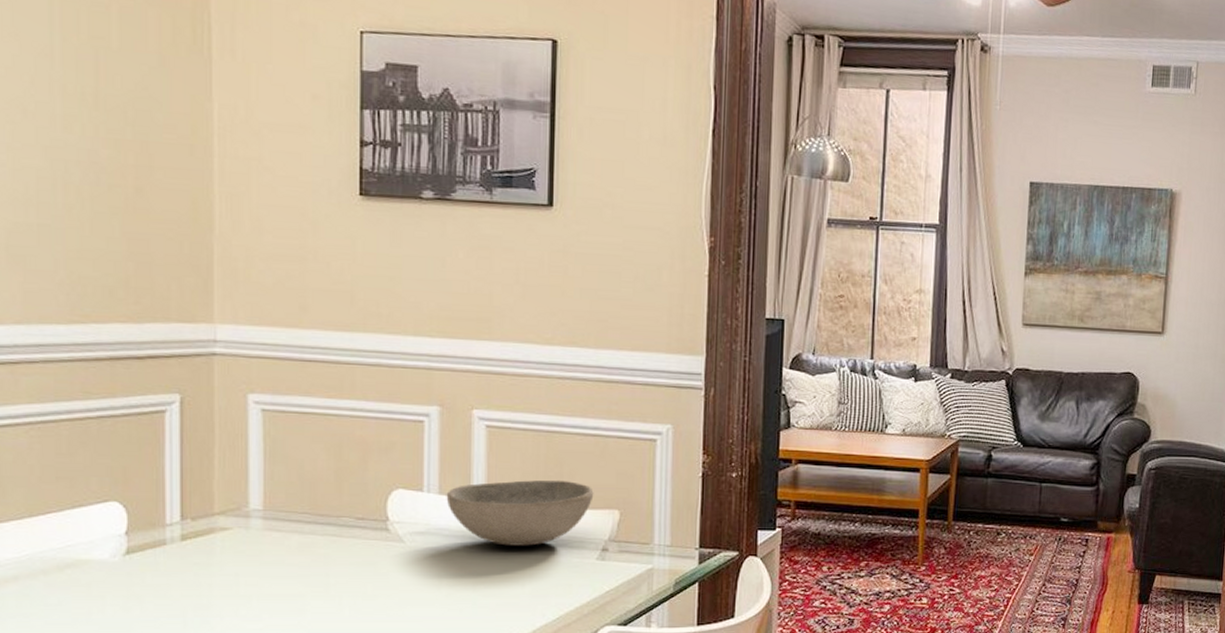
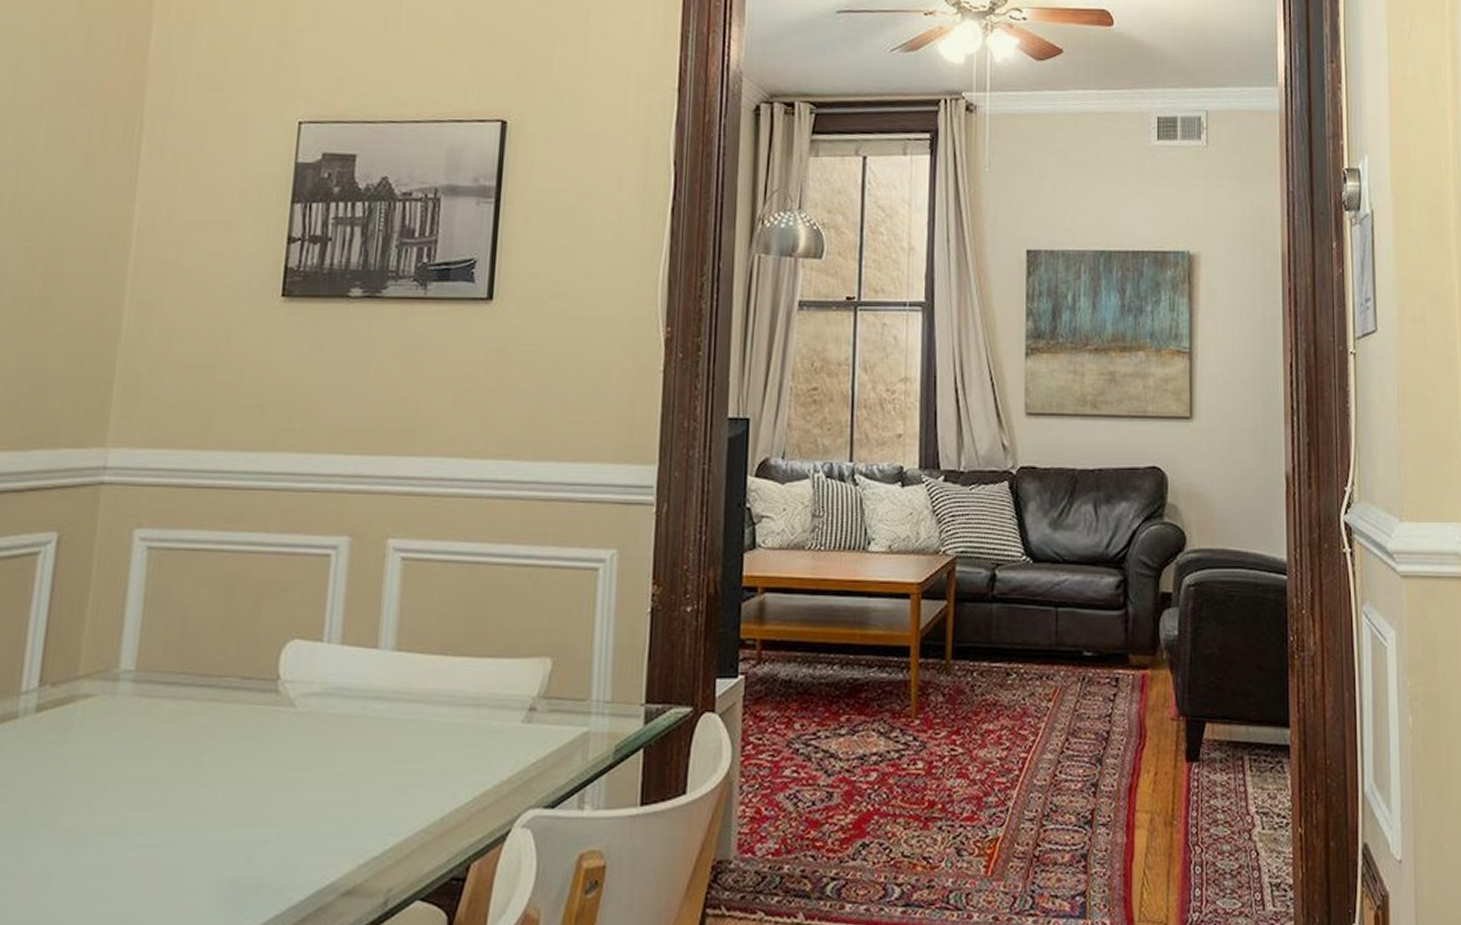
bowl: present [446,480,594,546] -> none [349,622,523,708]

